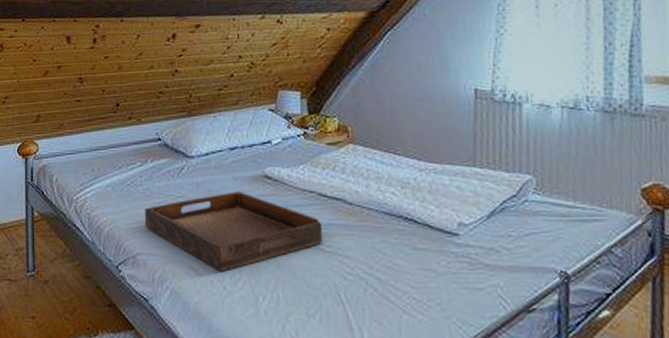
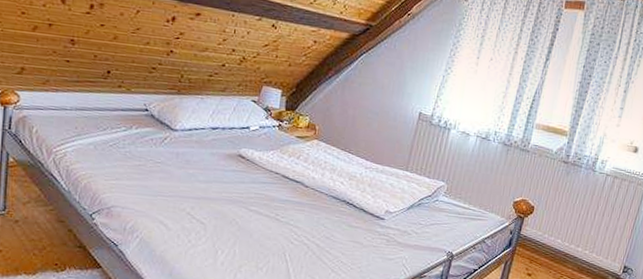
serving tray: present [144,191,323,272] -> none [122,164,281,229]

